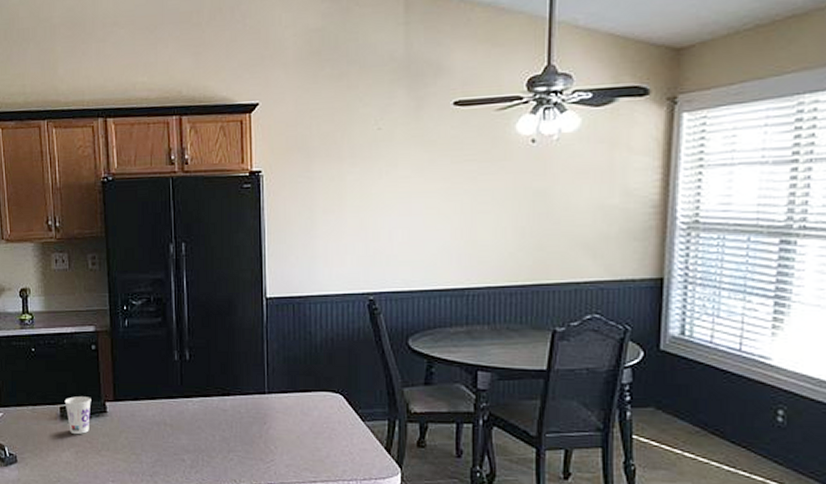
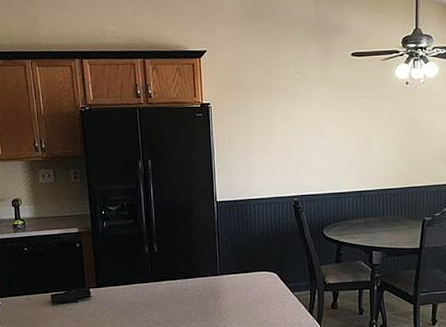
cup: present [64,396,91,434] -> none [54,285,78,316]

